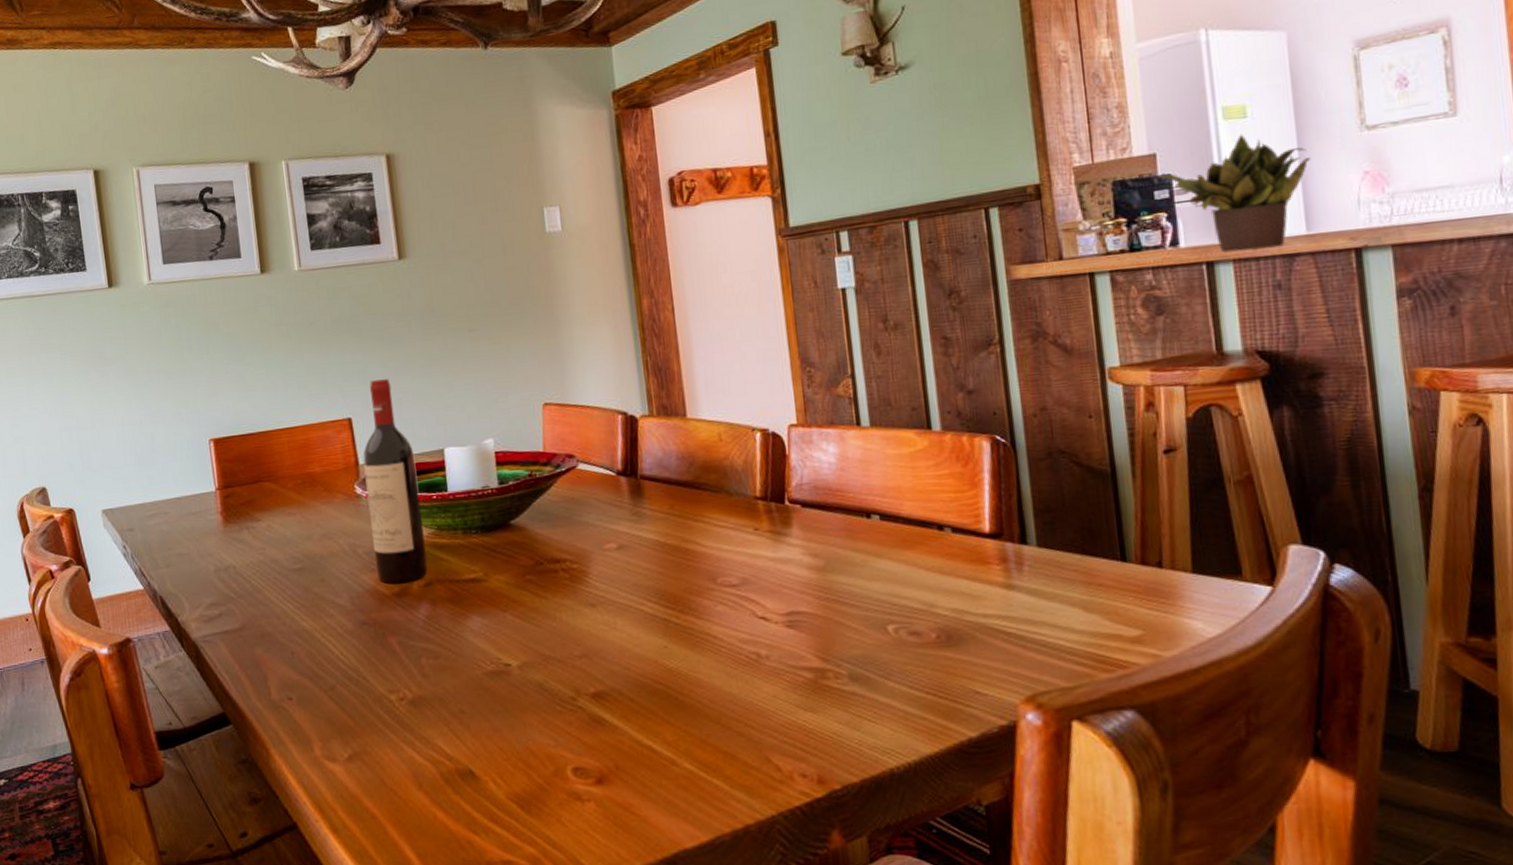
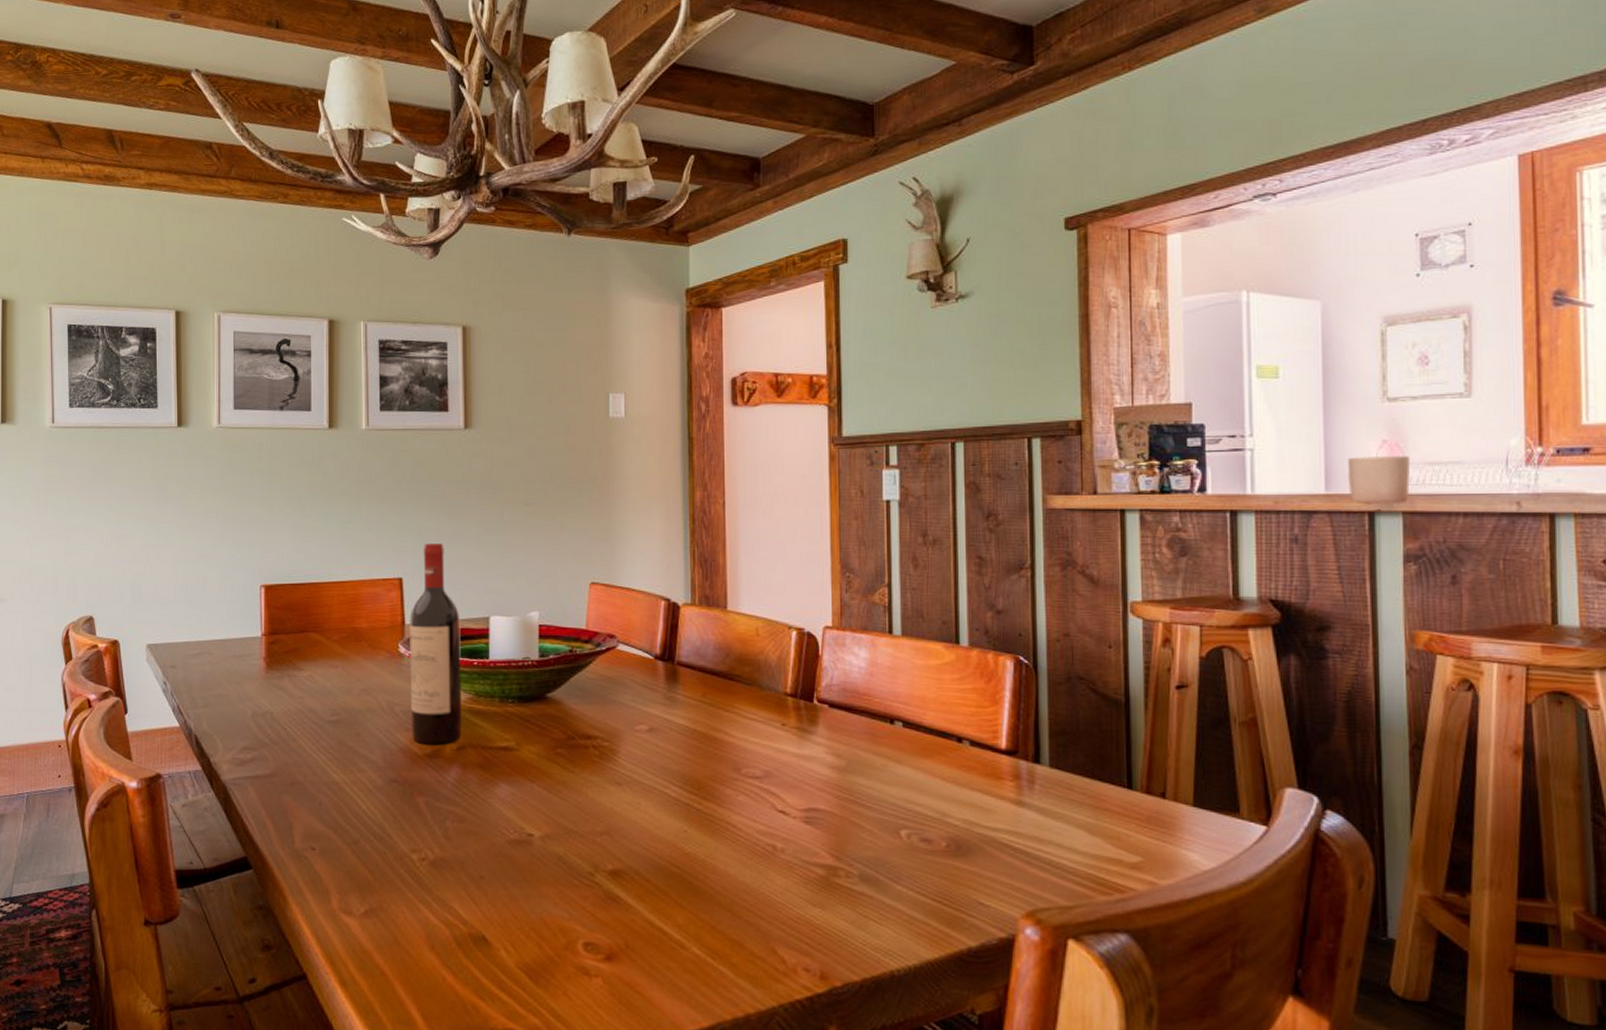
potted plant: present [1157,134,1311,253] -> none [1191,393,1335,504]
mug: none [1327,185,1398,242] -> present [1347,456,1411,504]

